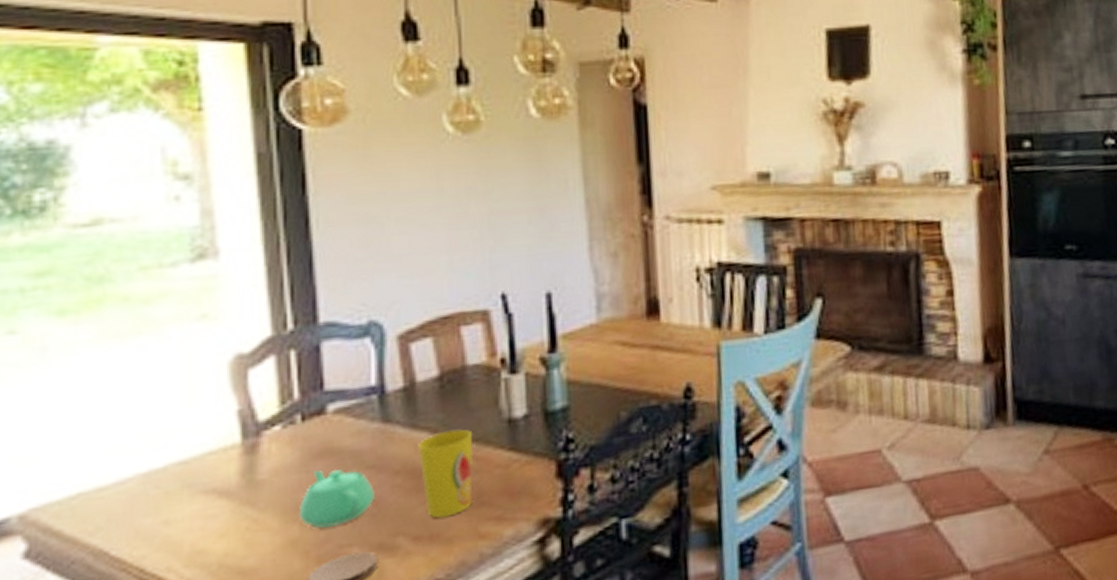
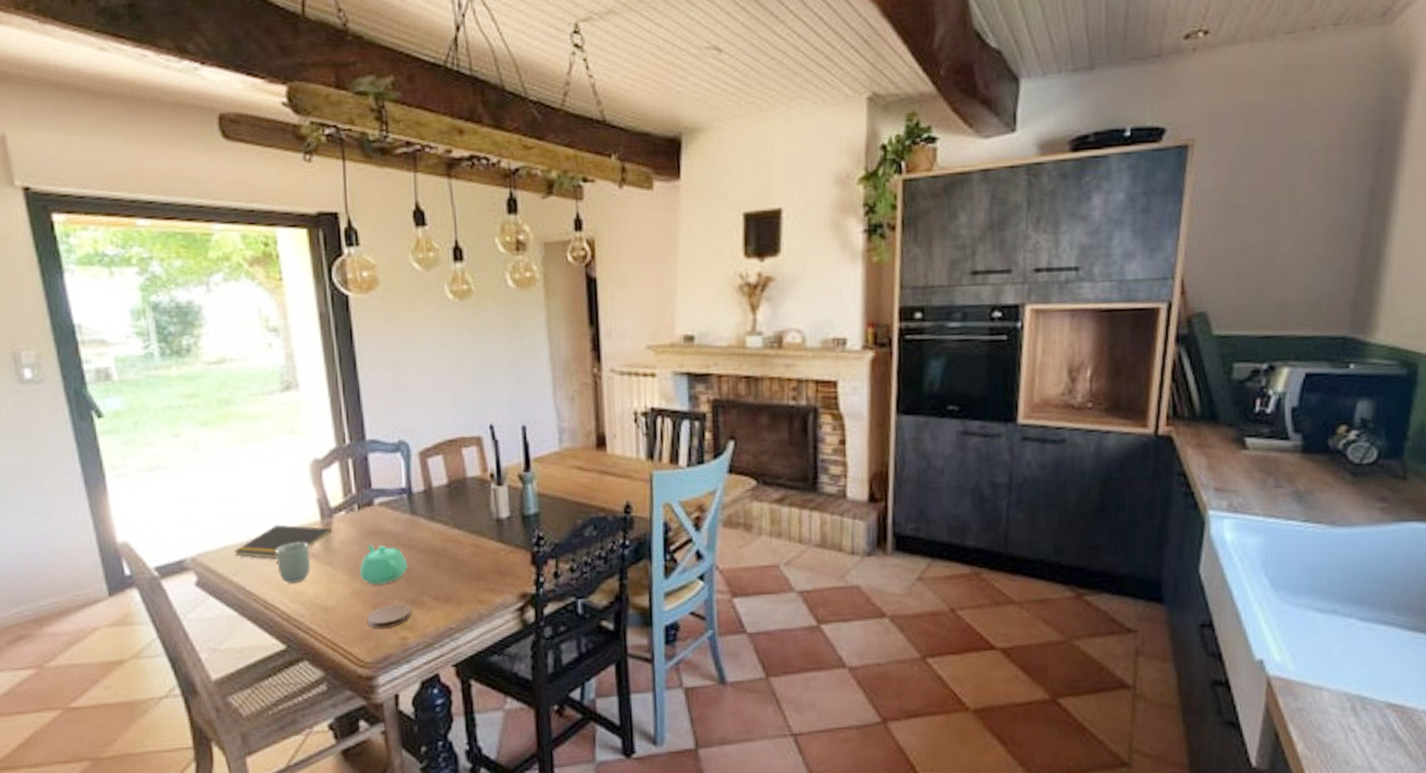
notepad: none [94,450,260,506] -> present [234,524,333,559]
cup: none [164,475,222,540] -> present [275,542,311,584]
cup: present [418,429,473,518] -> none [435,523,474,586]

